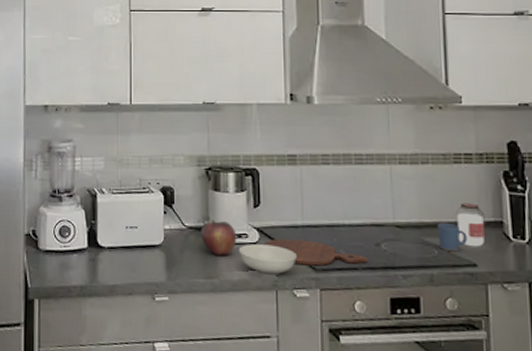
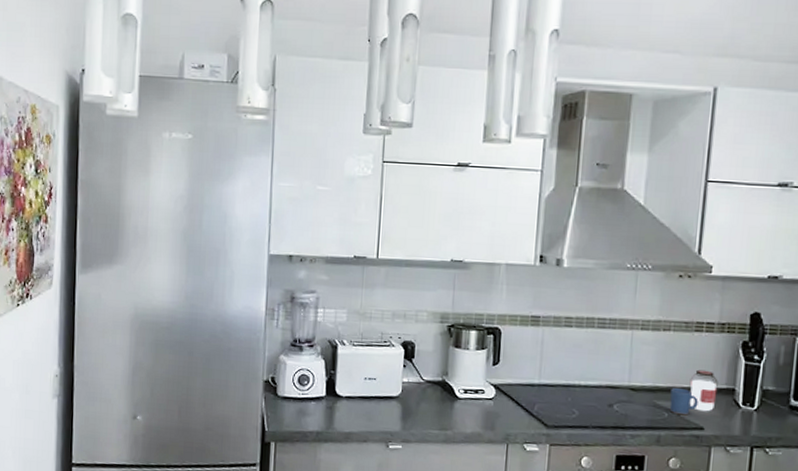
fruit: present [201,220,237,256] -> none [438,375,474,410]
bowl: present [238,244,297,276] -> none [474,399,530,431]
cutting board: present [265,238,368,266] -> none [500,395,600,423]

